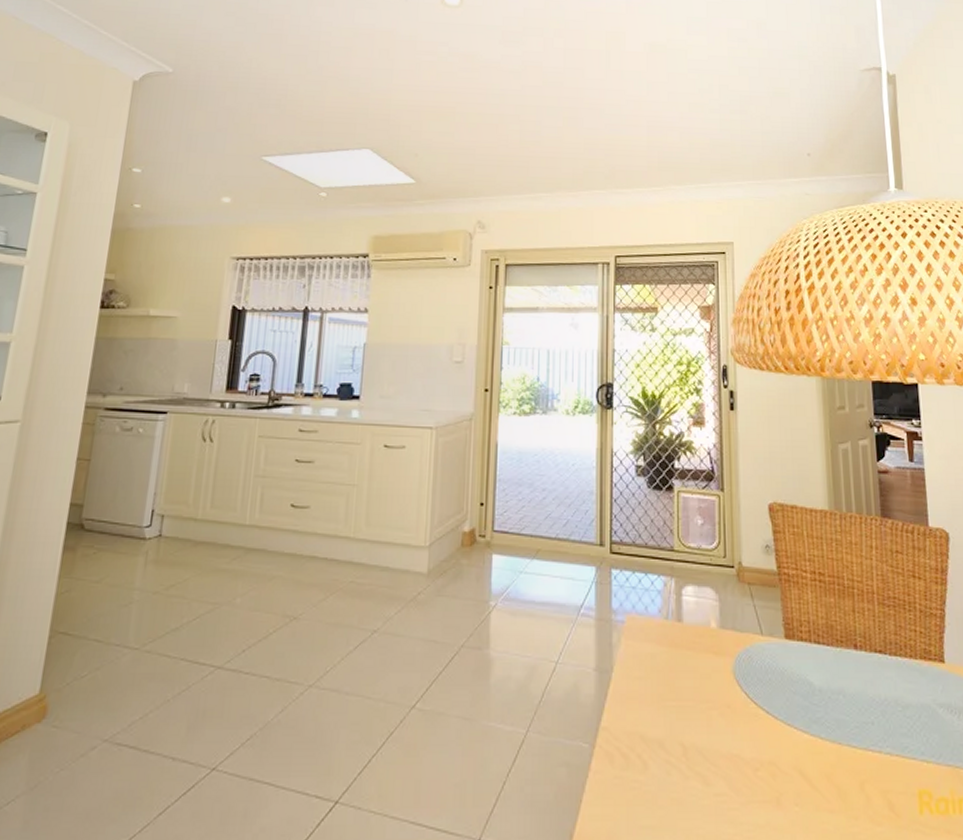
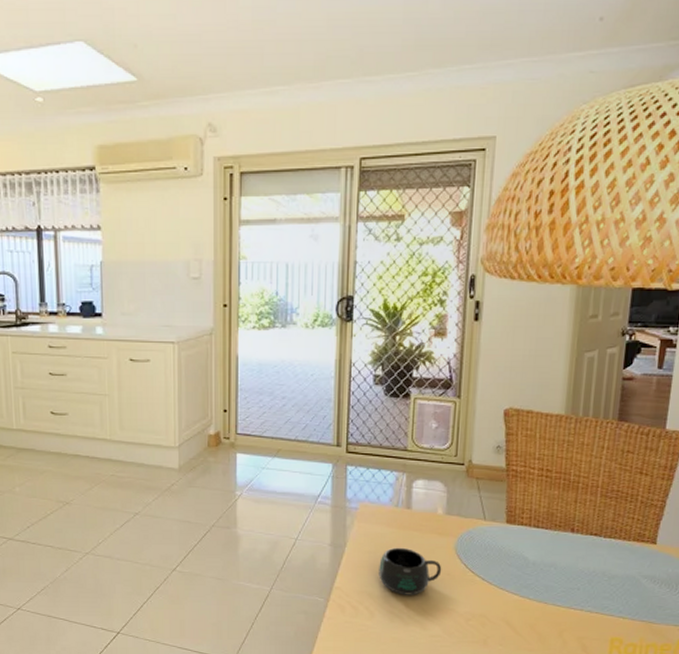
mug: none [651,671,721,737] -> present [379,547,442,595]

